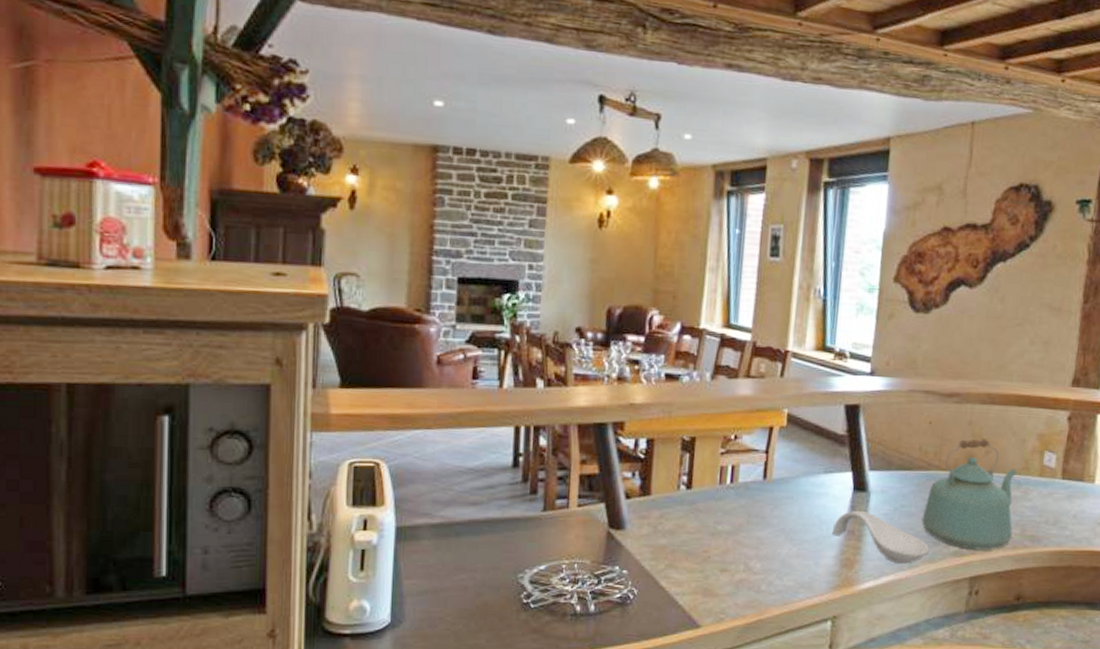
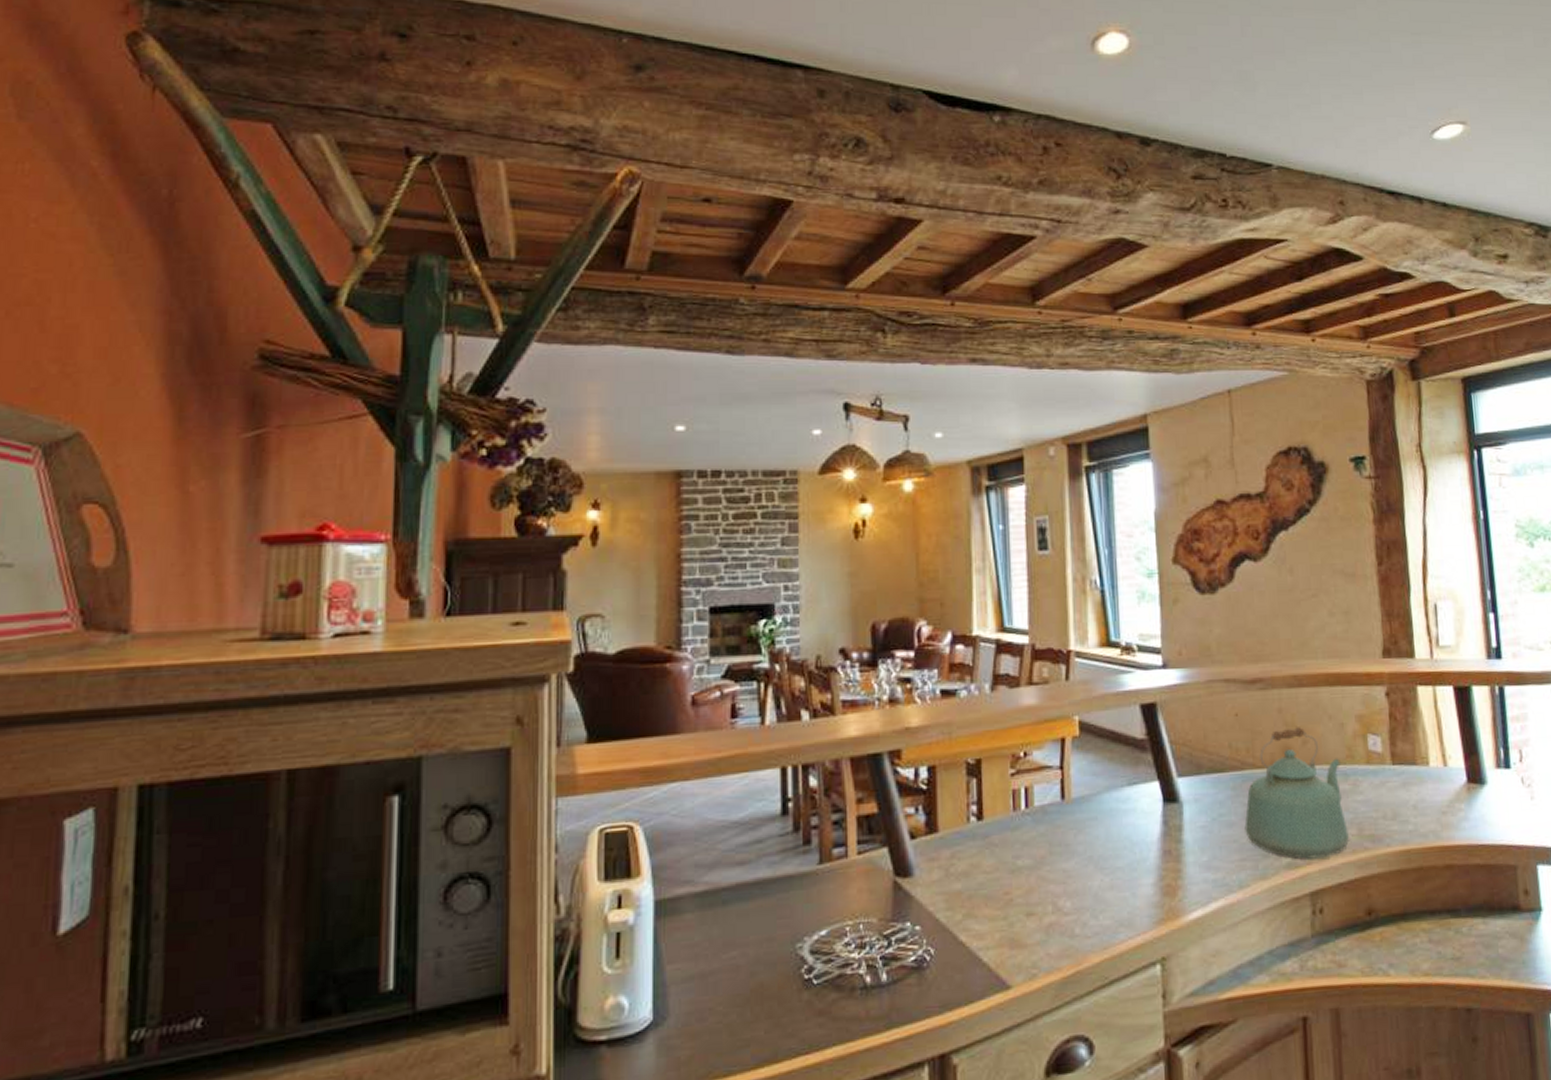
spoon rest: present [833,510,929,564] -> none [1147,825,1259,885]

